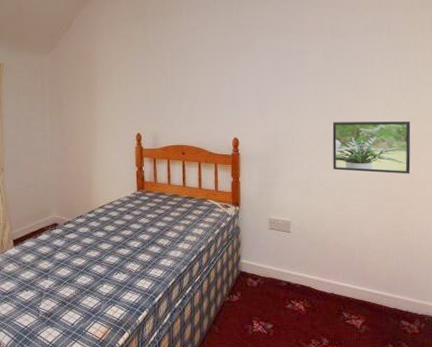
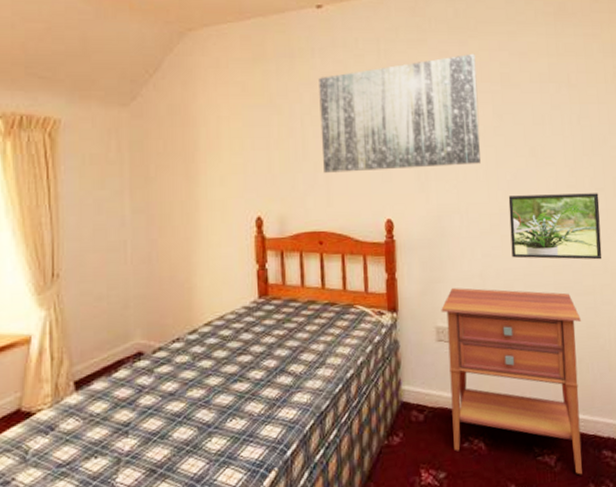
wall art: none [185,10,311,102] -> present [319,53,481,173]
nightstand: none [274,191,389,337] -> present [441,288,582,475]

